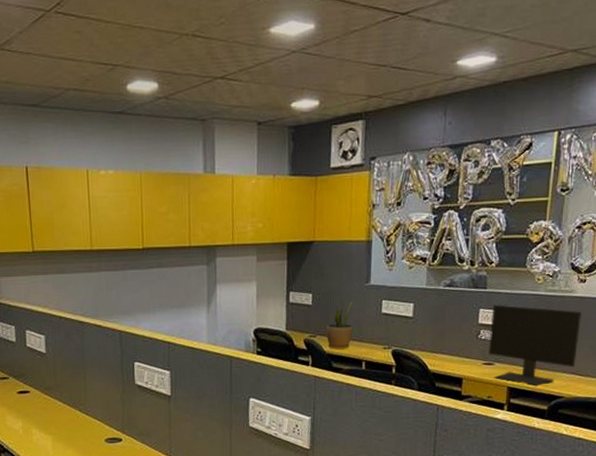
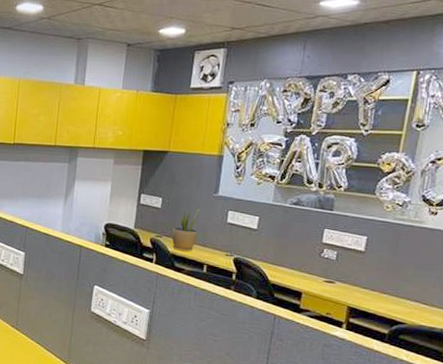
computer monitor: present [489,304,582,386] -> none [330,226,431,310]

